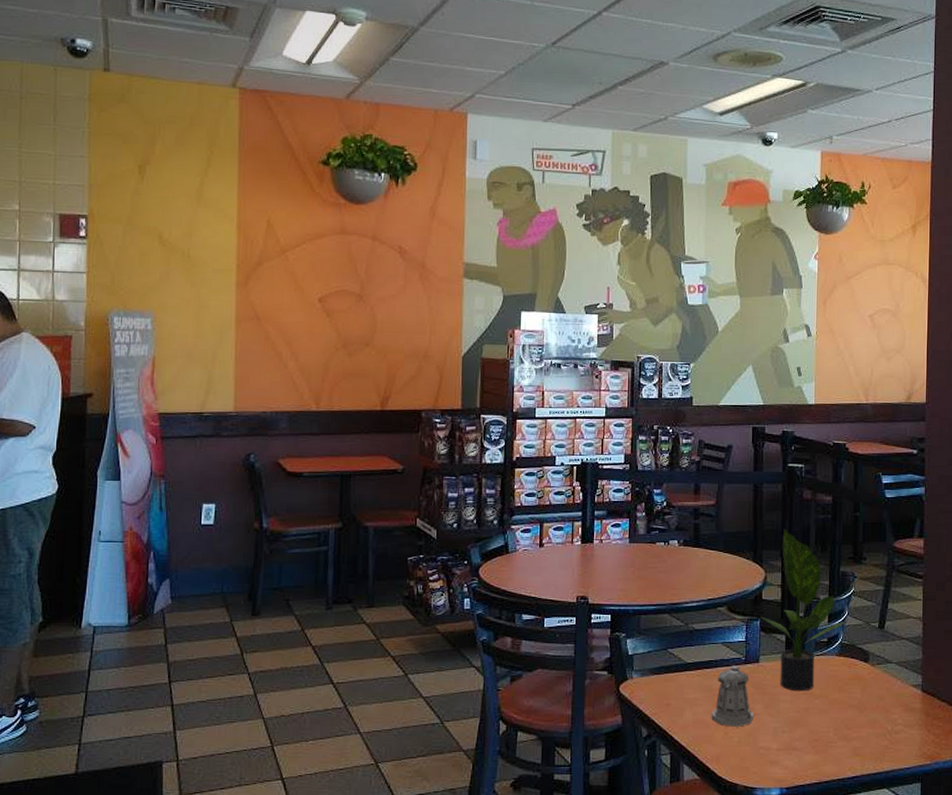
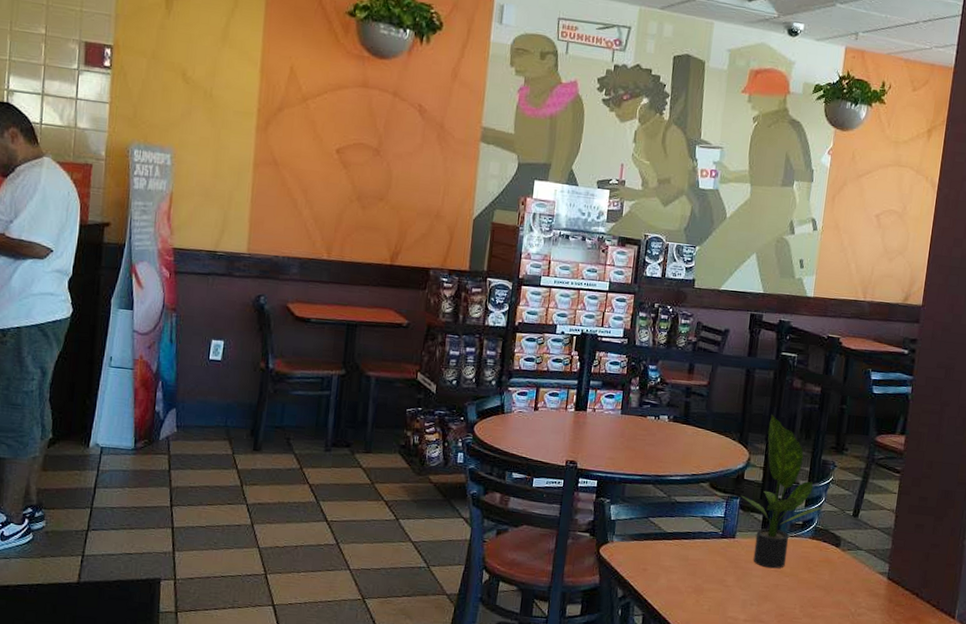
pepper shaker: present [711,665,754,727] -> none [684,538,725,596]

